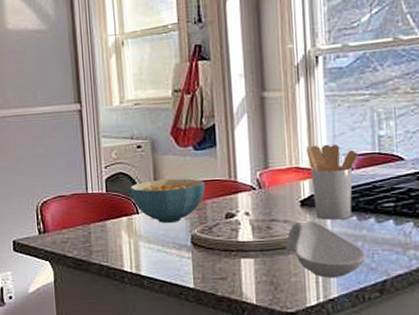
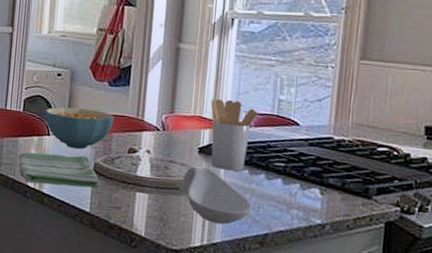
dish towel: none [109,229,200,267] -> present [18,152,99,189]

